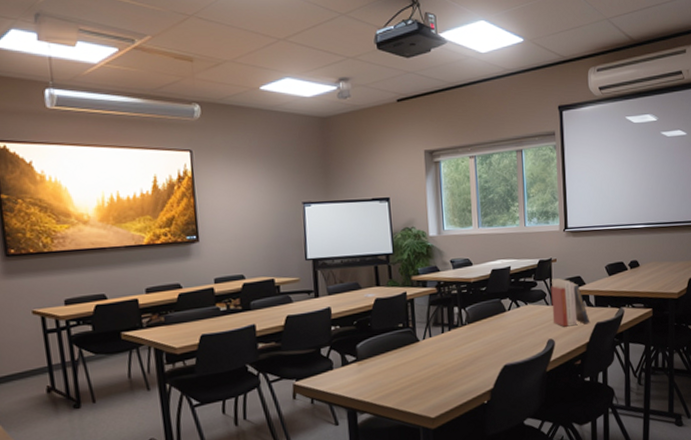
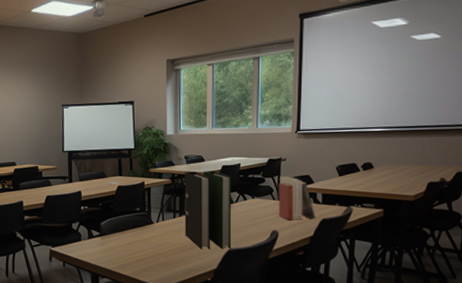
binder: none [452,275,507,368] -> present [184,171,232,250]

